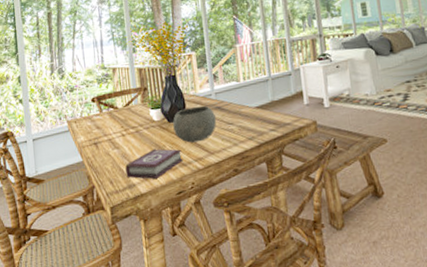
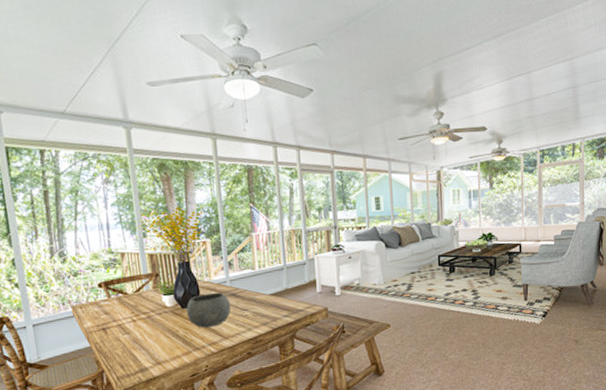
book: present [125,149,183,179] -> none [136,334,197,363]

